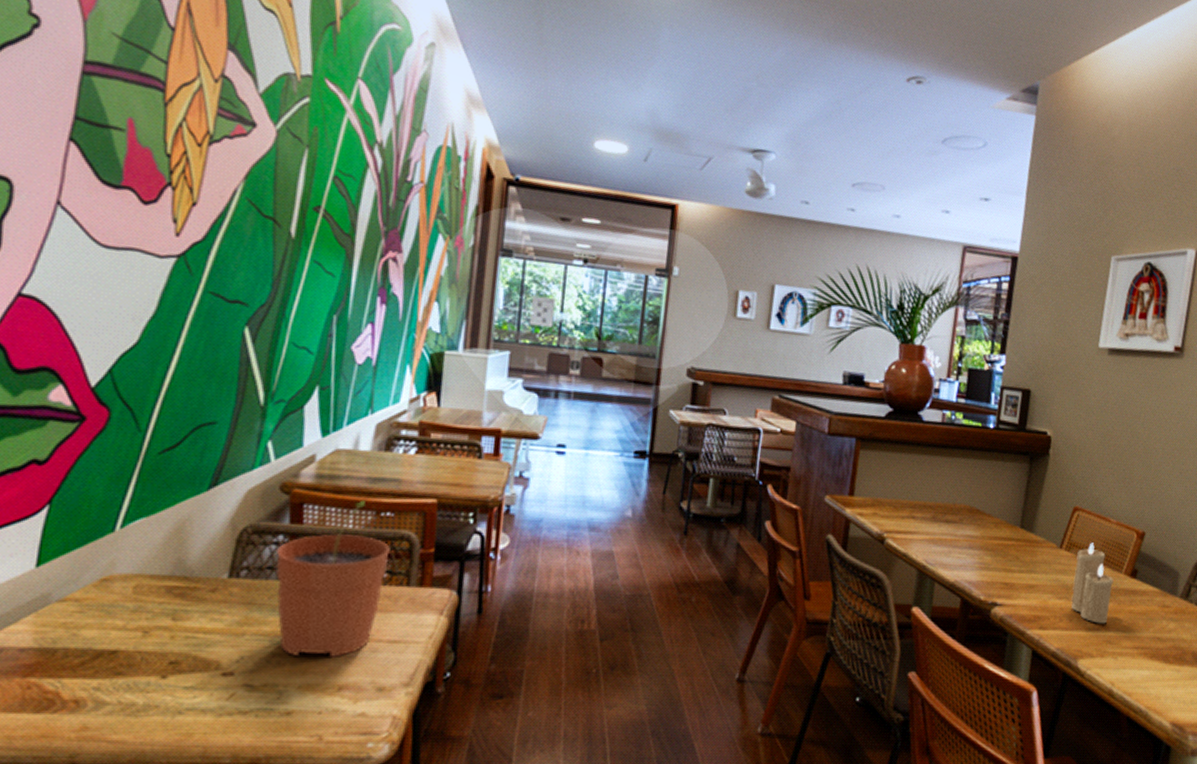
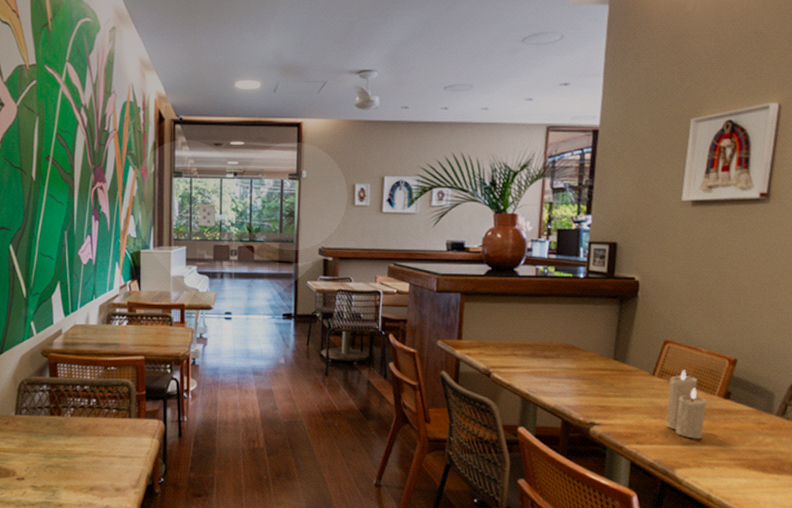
plant pot: present [275,500,390,657] -> none [43,359,116,468]

